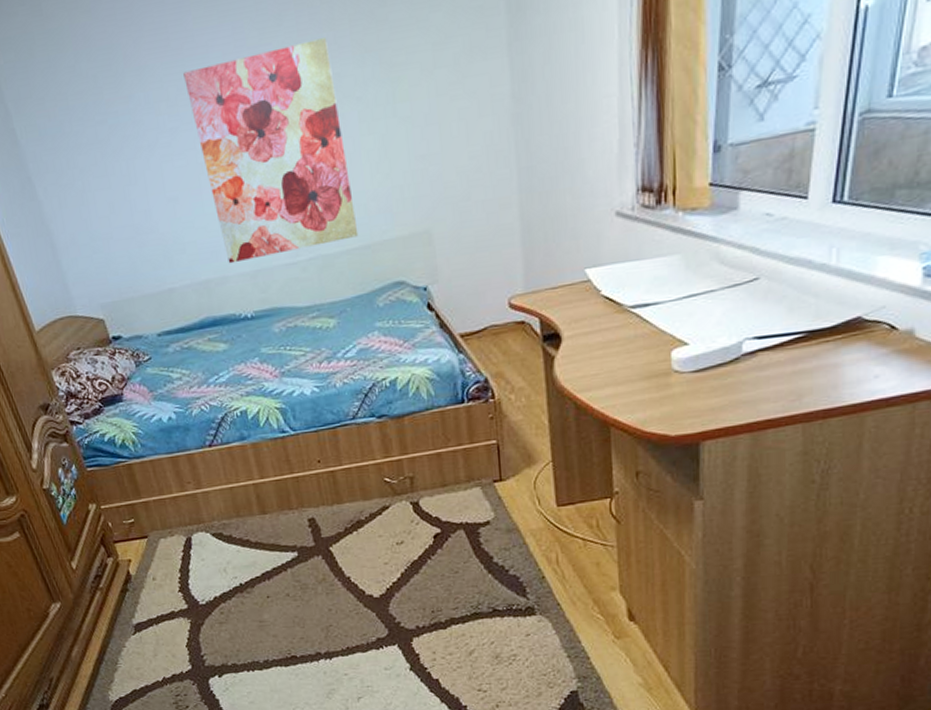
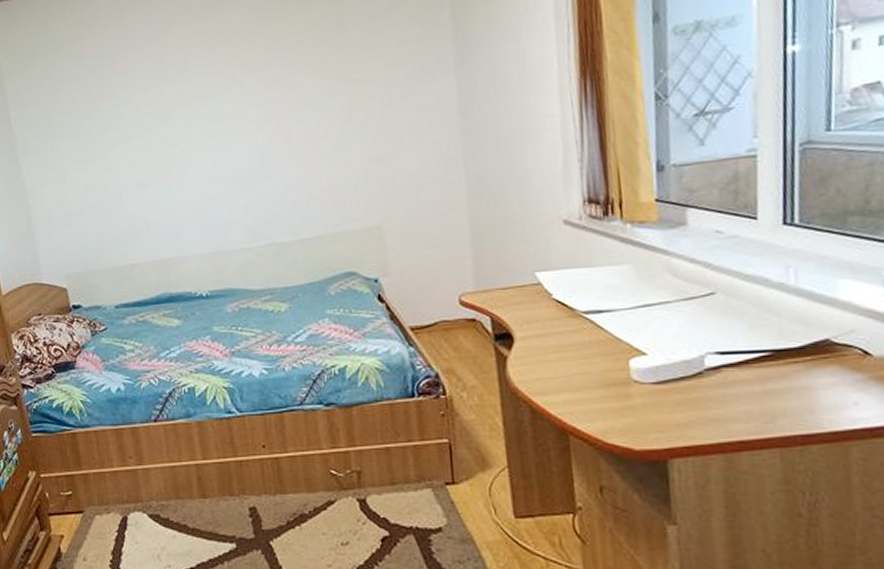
wall art: present [183,38,359,264] -> none [162,56,313,245]

